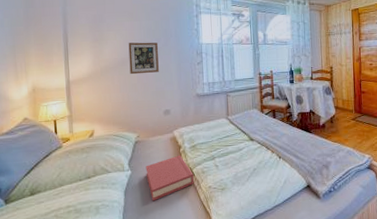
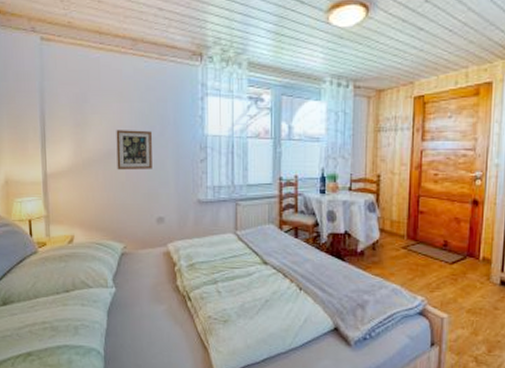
hardback book: present [145,155,194,201] -> none [133,274,190,327]

